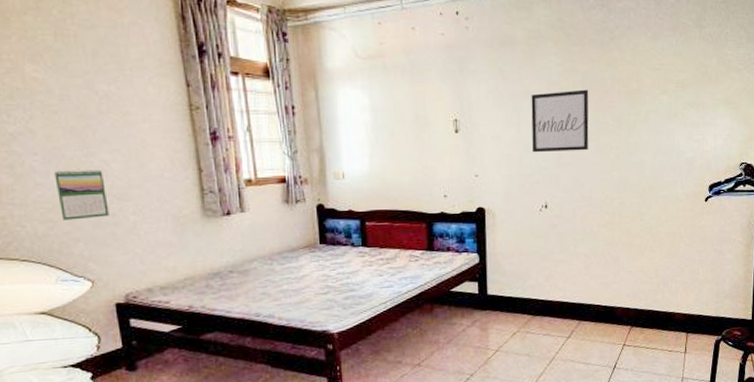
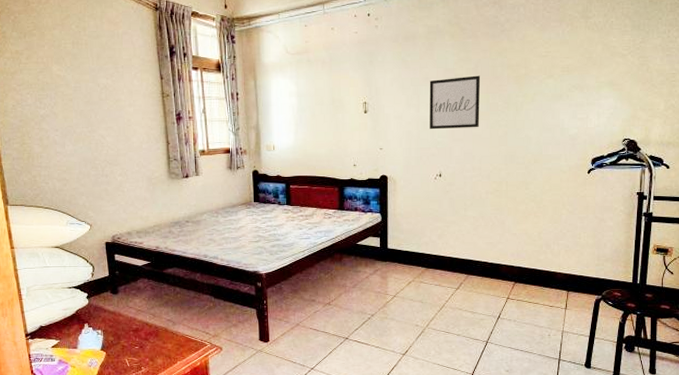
calendar: present [54,168,109,220] -> none [68,141,104,179]

